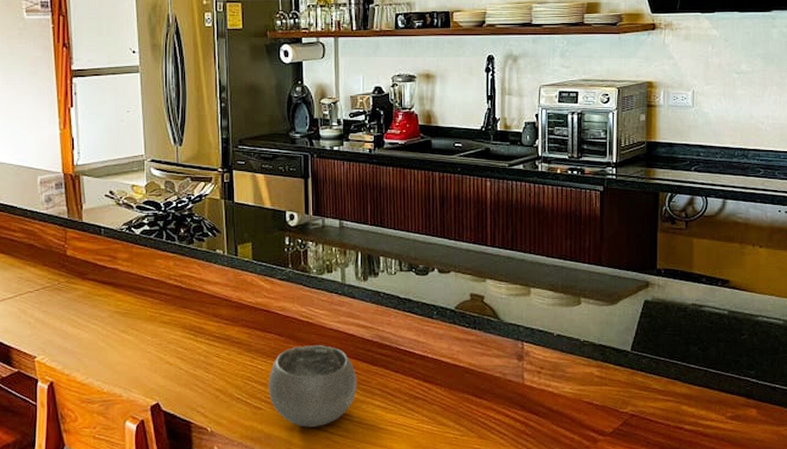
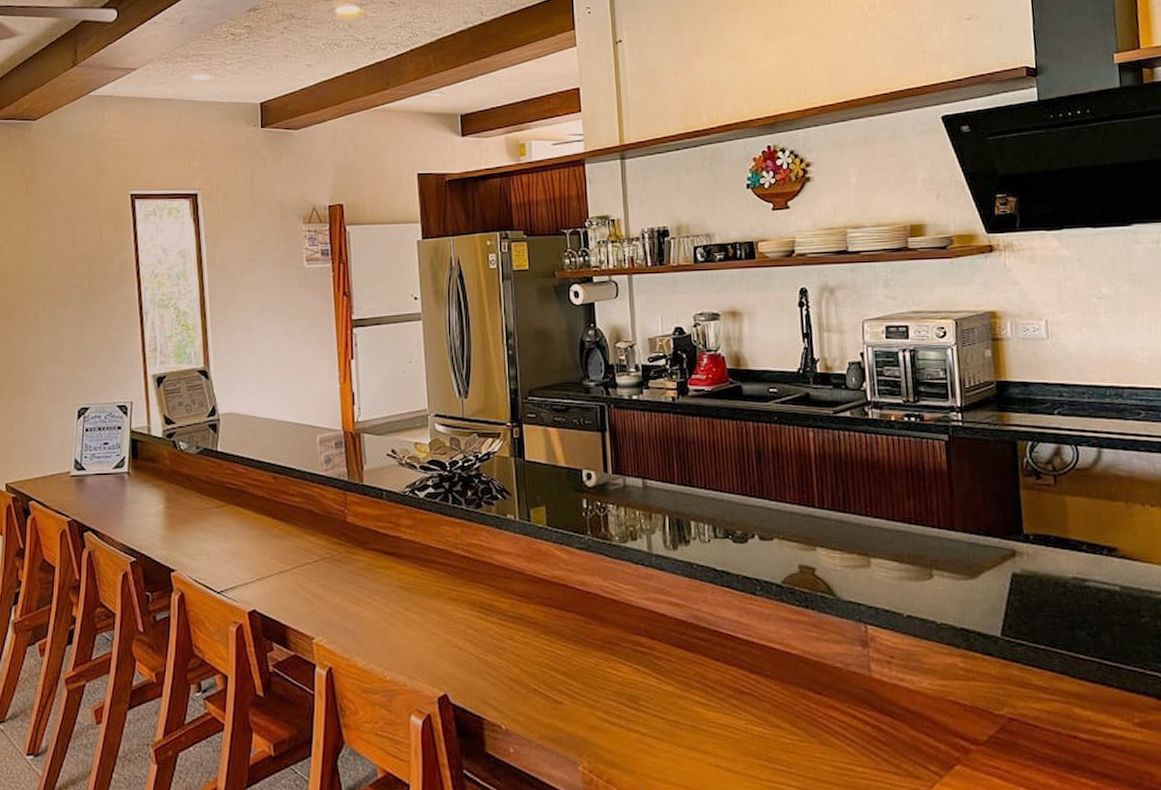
bowl: present [268,345,357,428] -> none [568,627,672,727]

